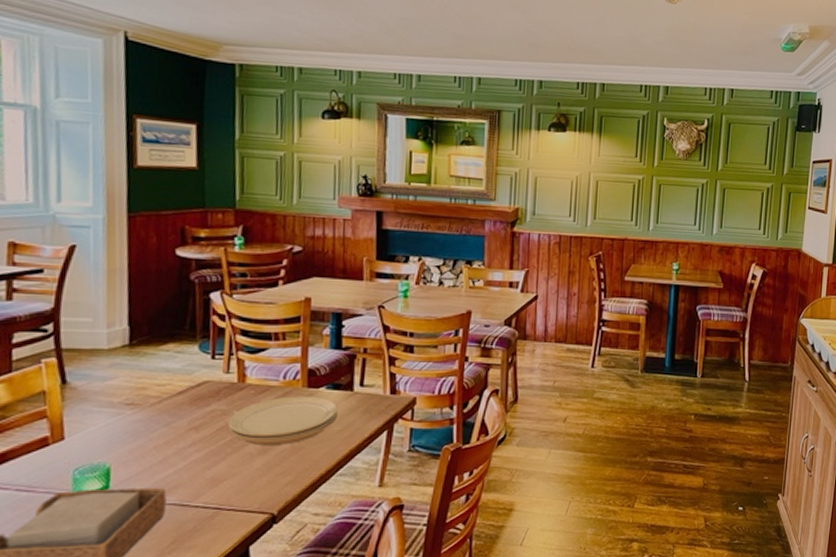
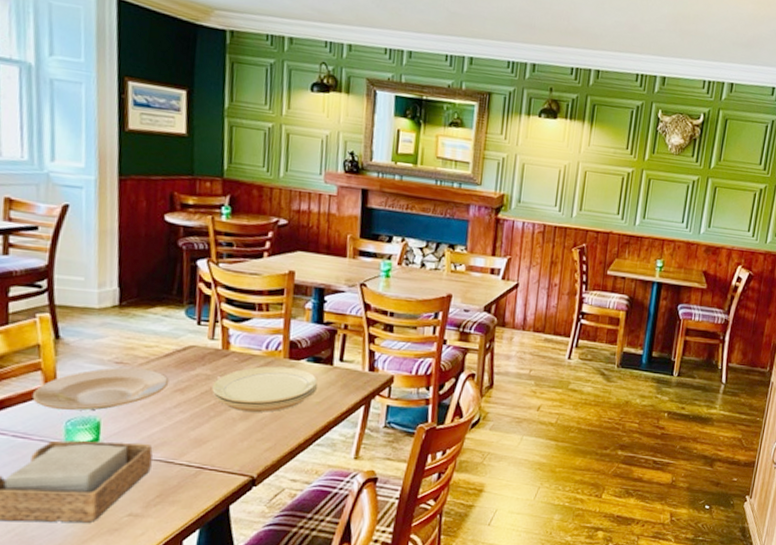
plate: none [36,408,183,458] -> present [31,367,169,410]

